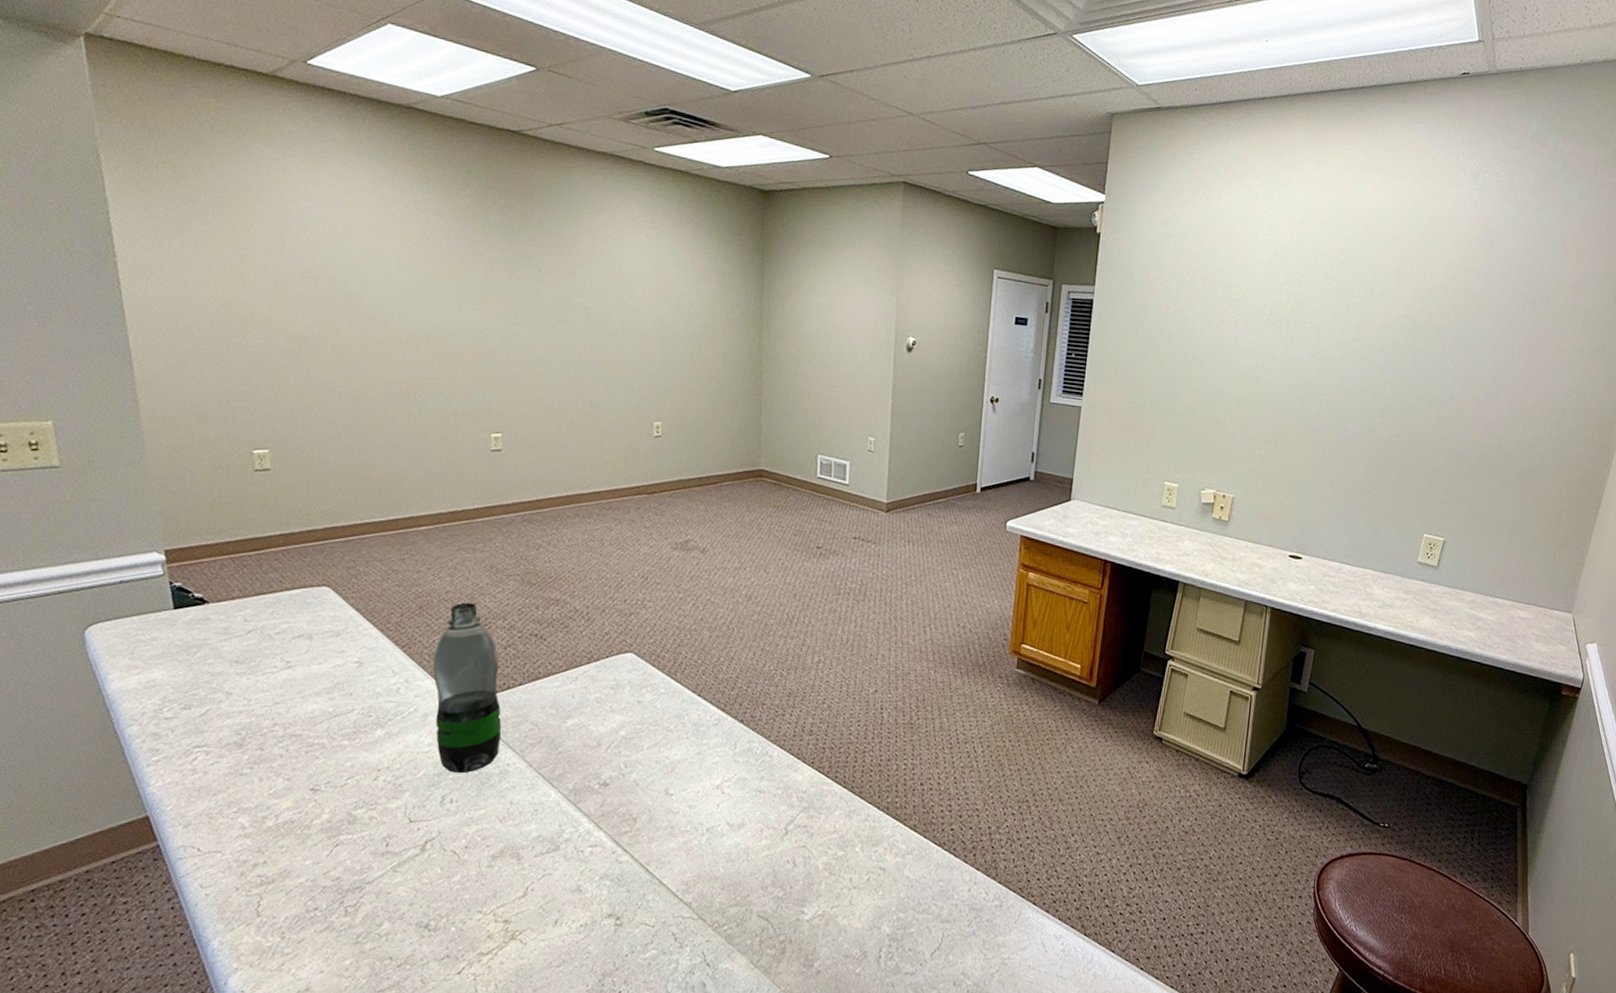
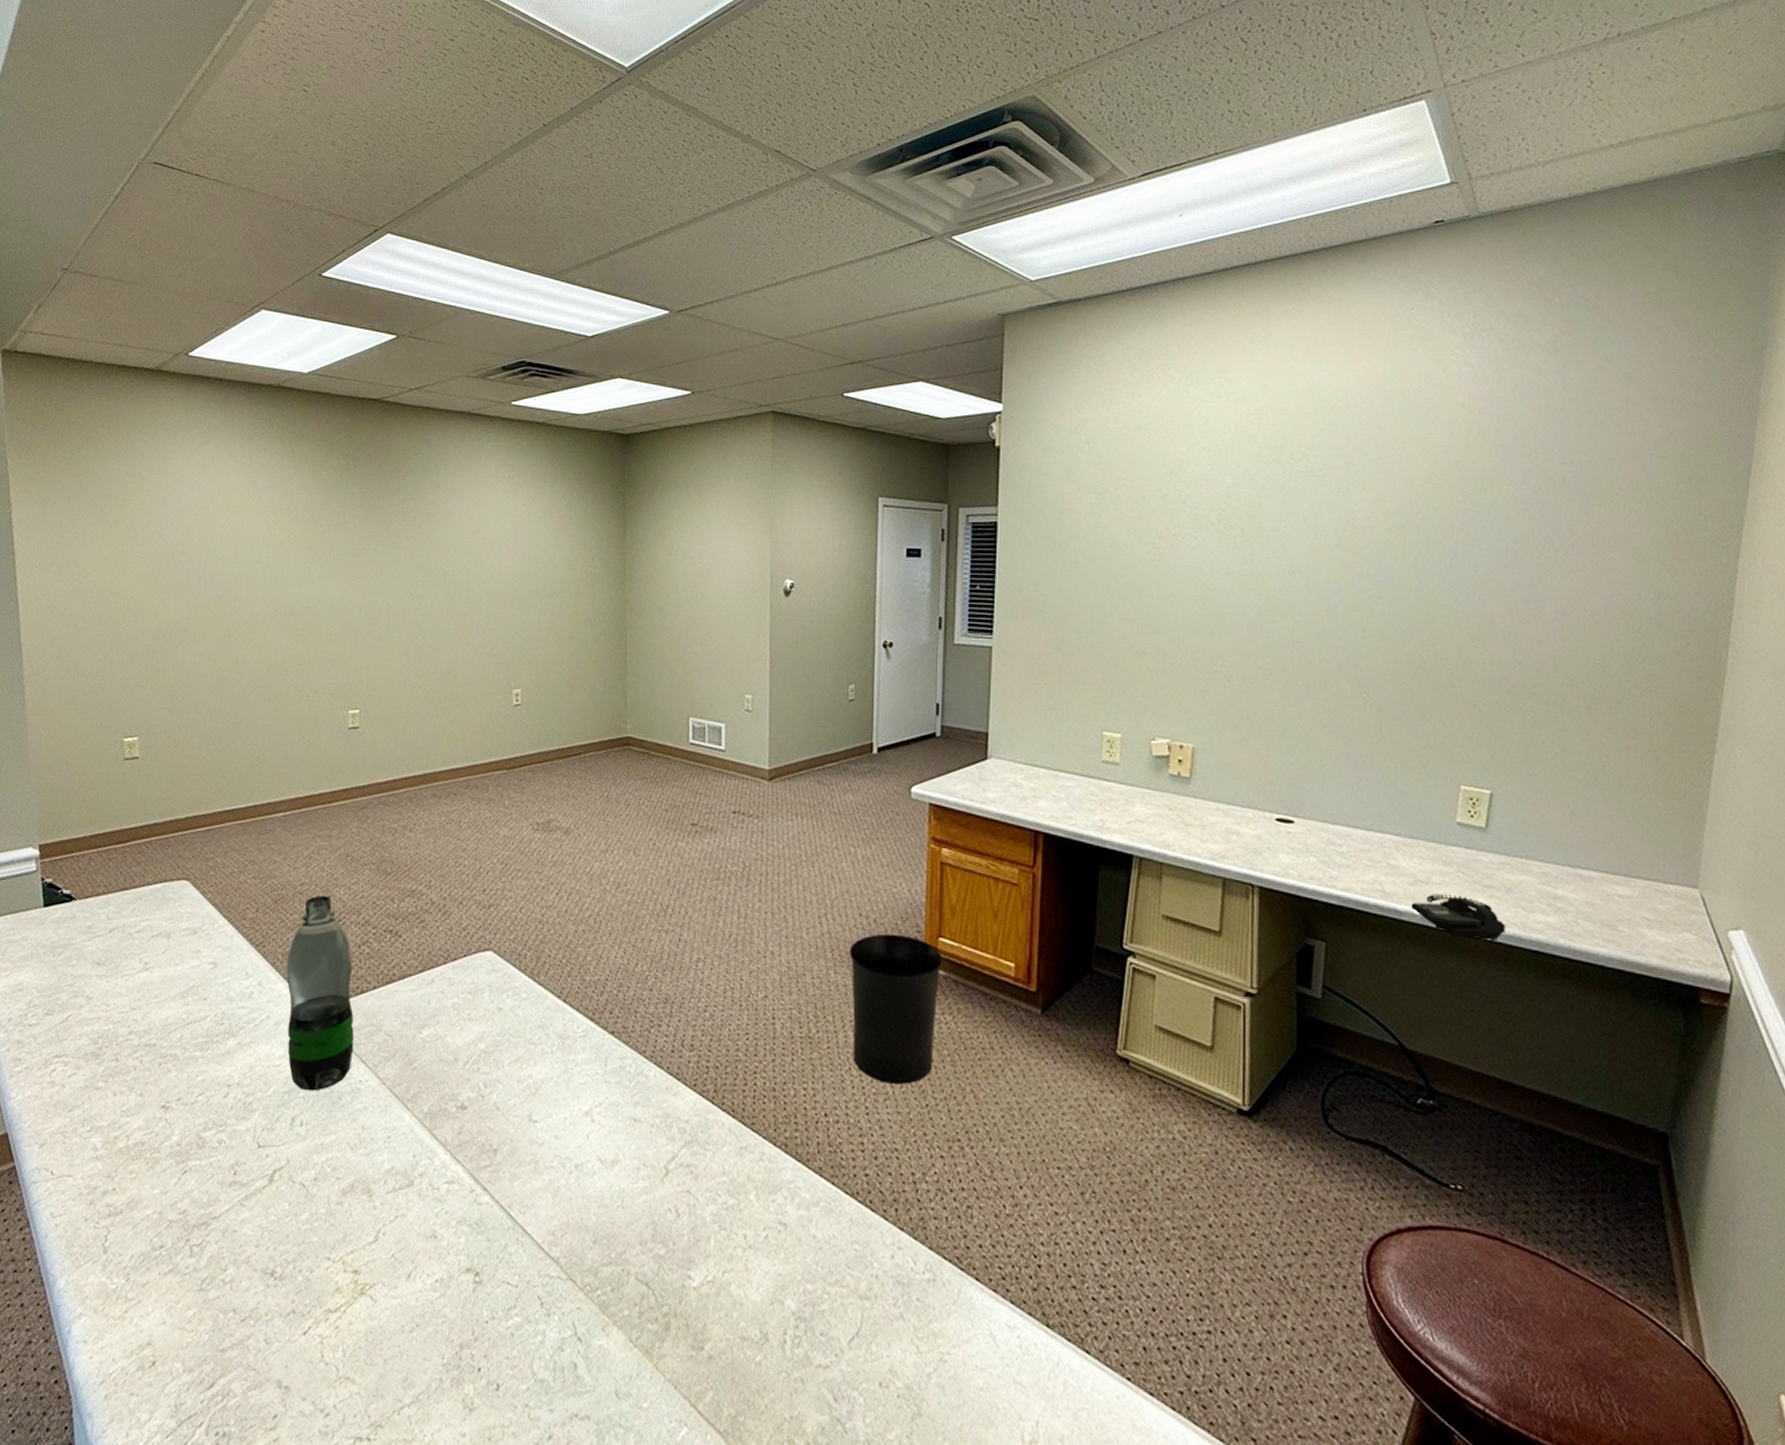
waste bin: none [946,641,1024,759] -> present [849,933,943,1084]
telephone: none [1378,615,1441,648] -> present [1411,894,1505,939]

